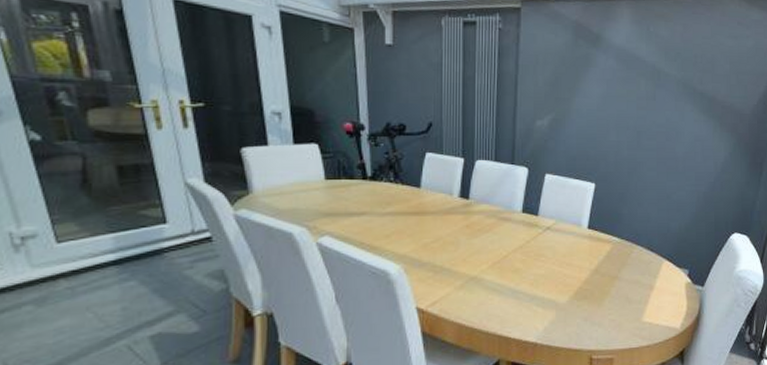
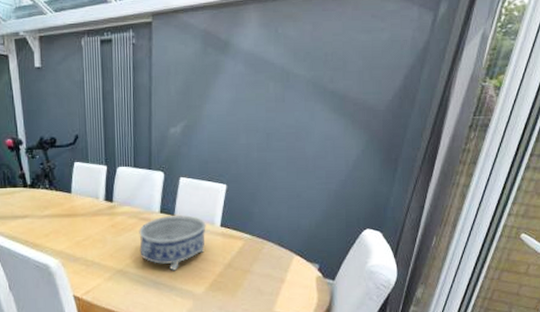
decorative bowl: none [497,216,572,278] -> present [139,215,206,271]

